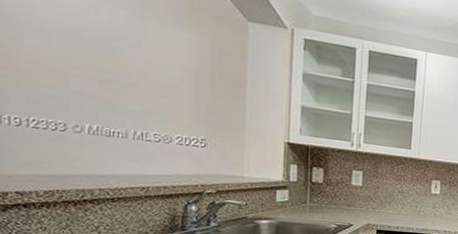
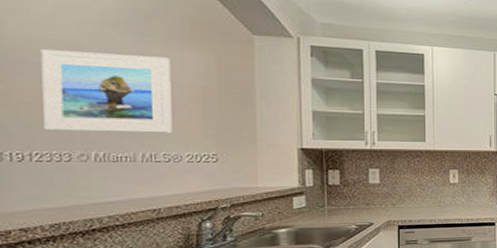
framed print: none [40,15,165,114] -> present [41,49,172,133]

